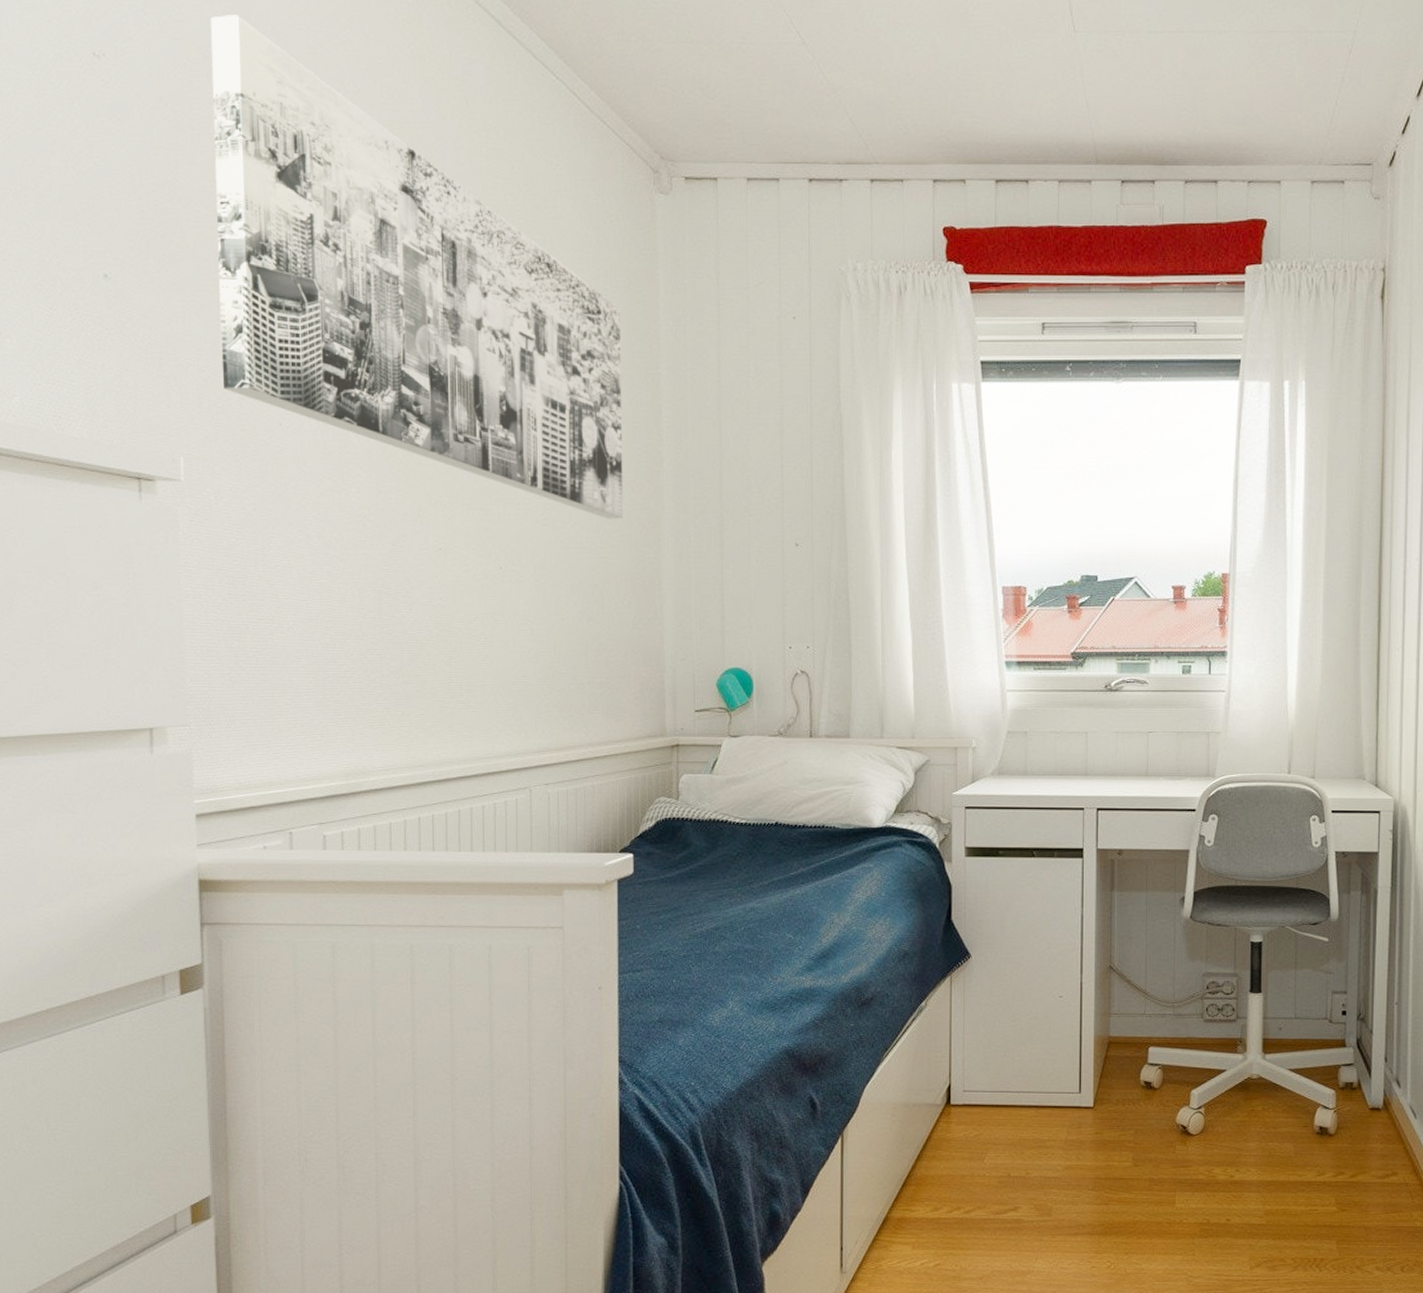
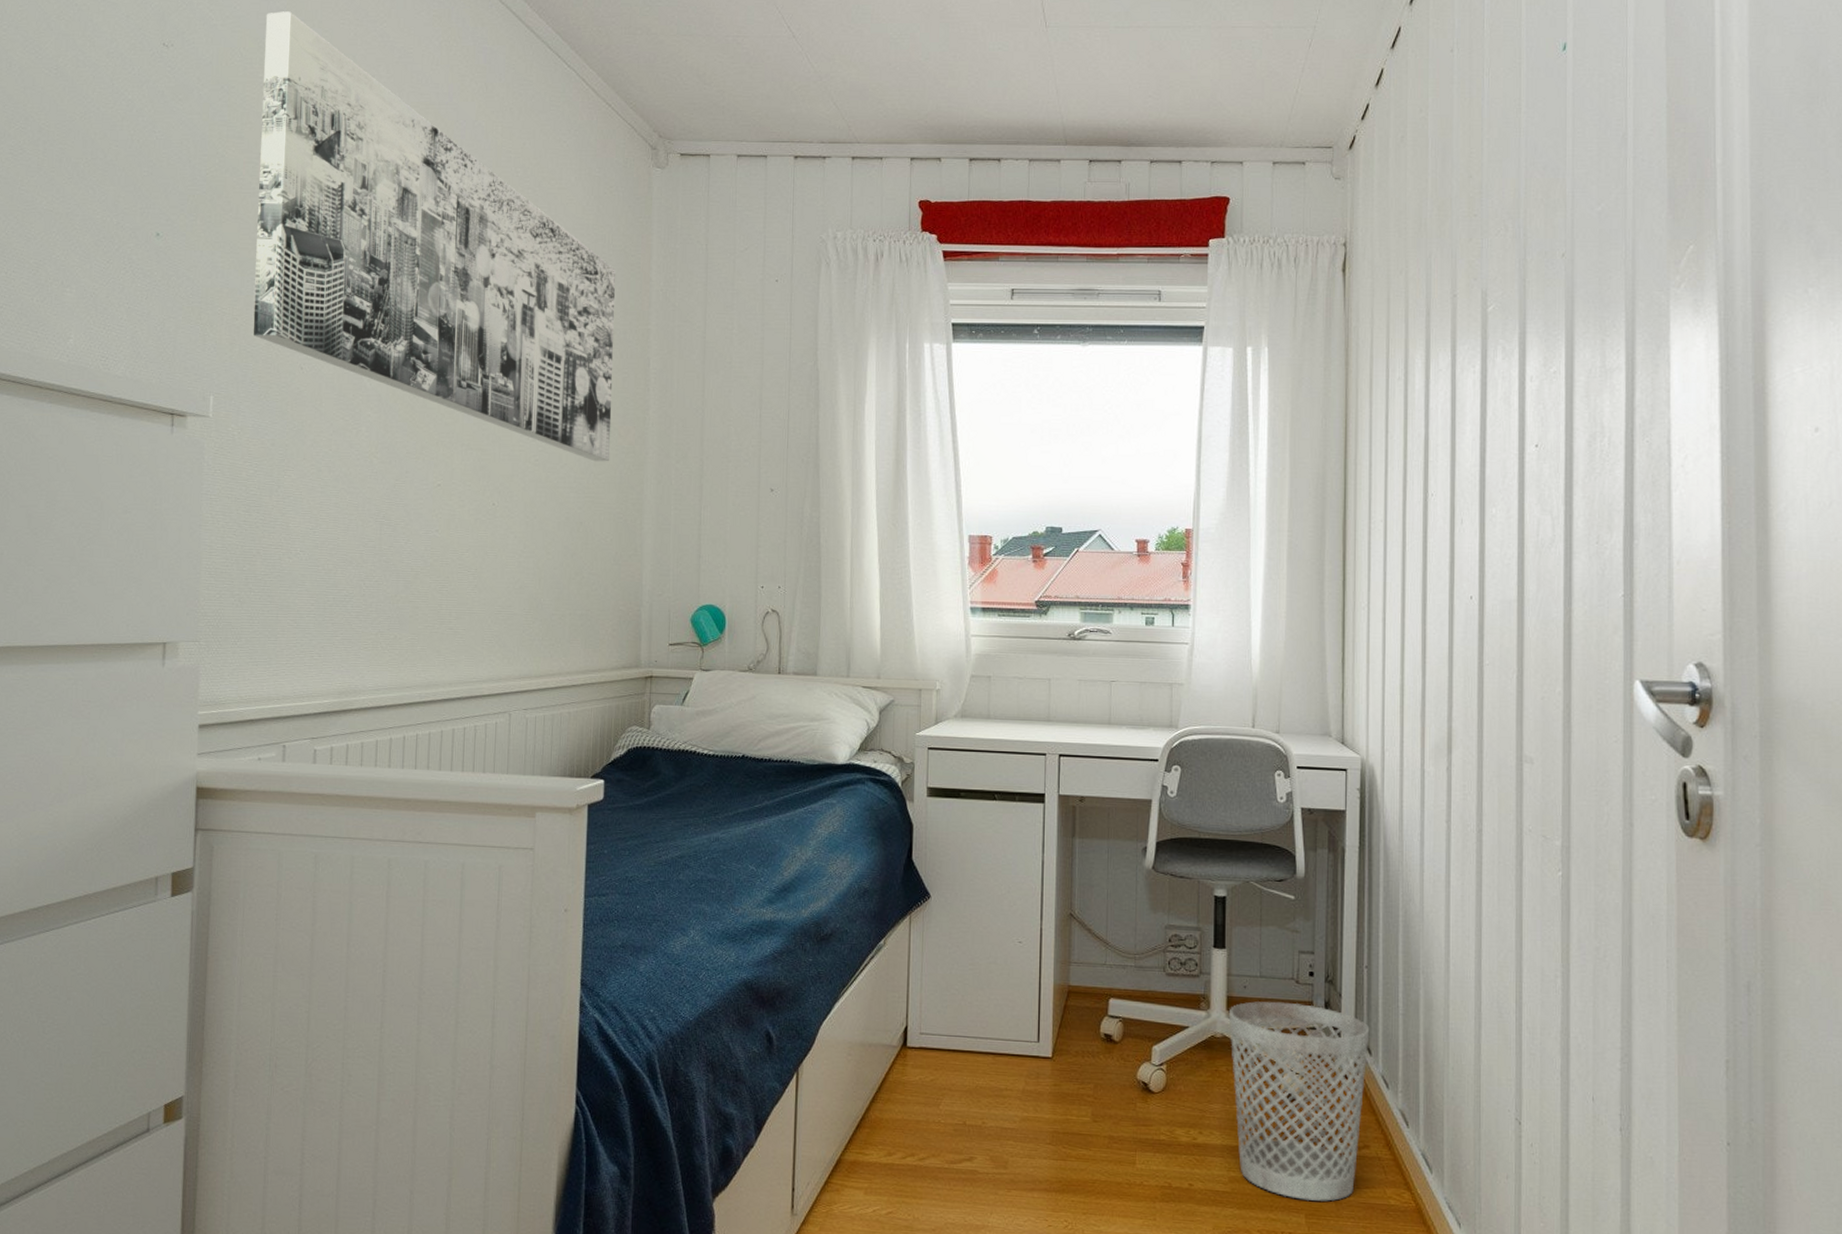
wastebasket: none [1264,1041,1399,1227] -> present [1228,1001,1370,1202]

